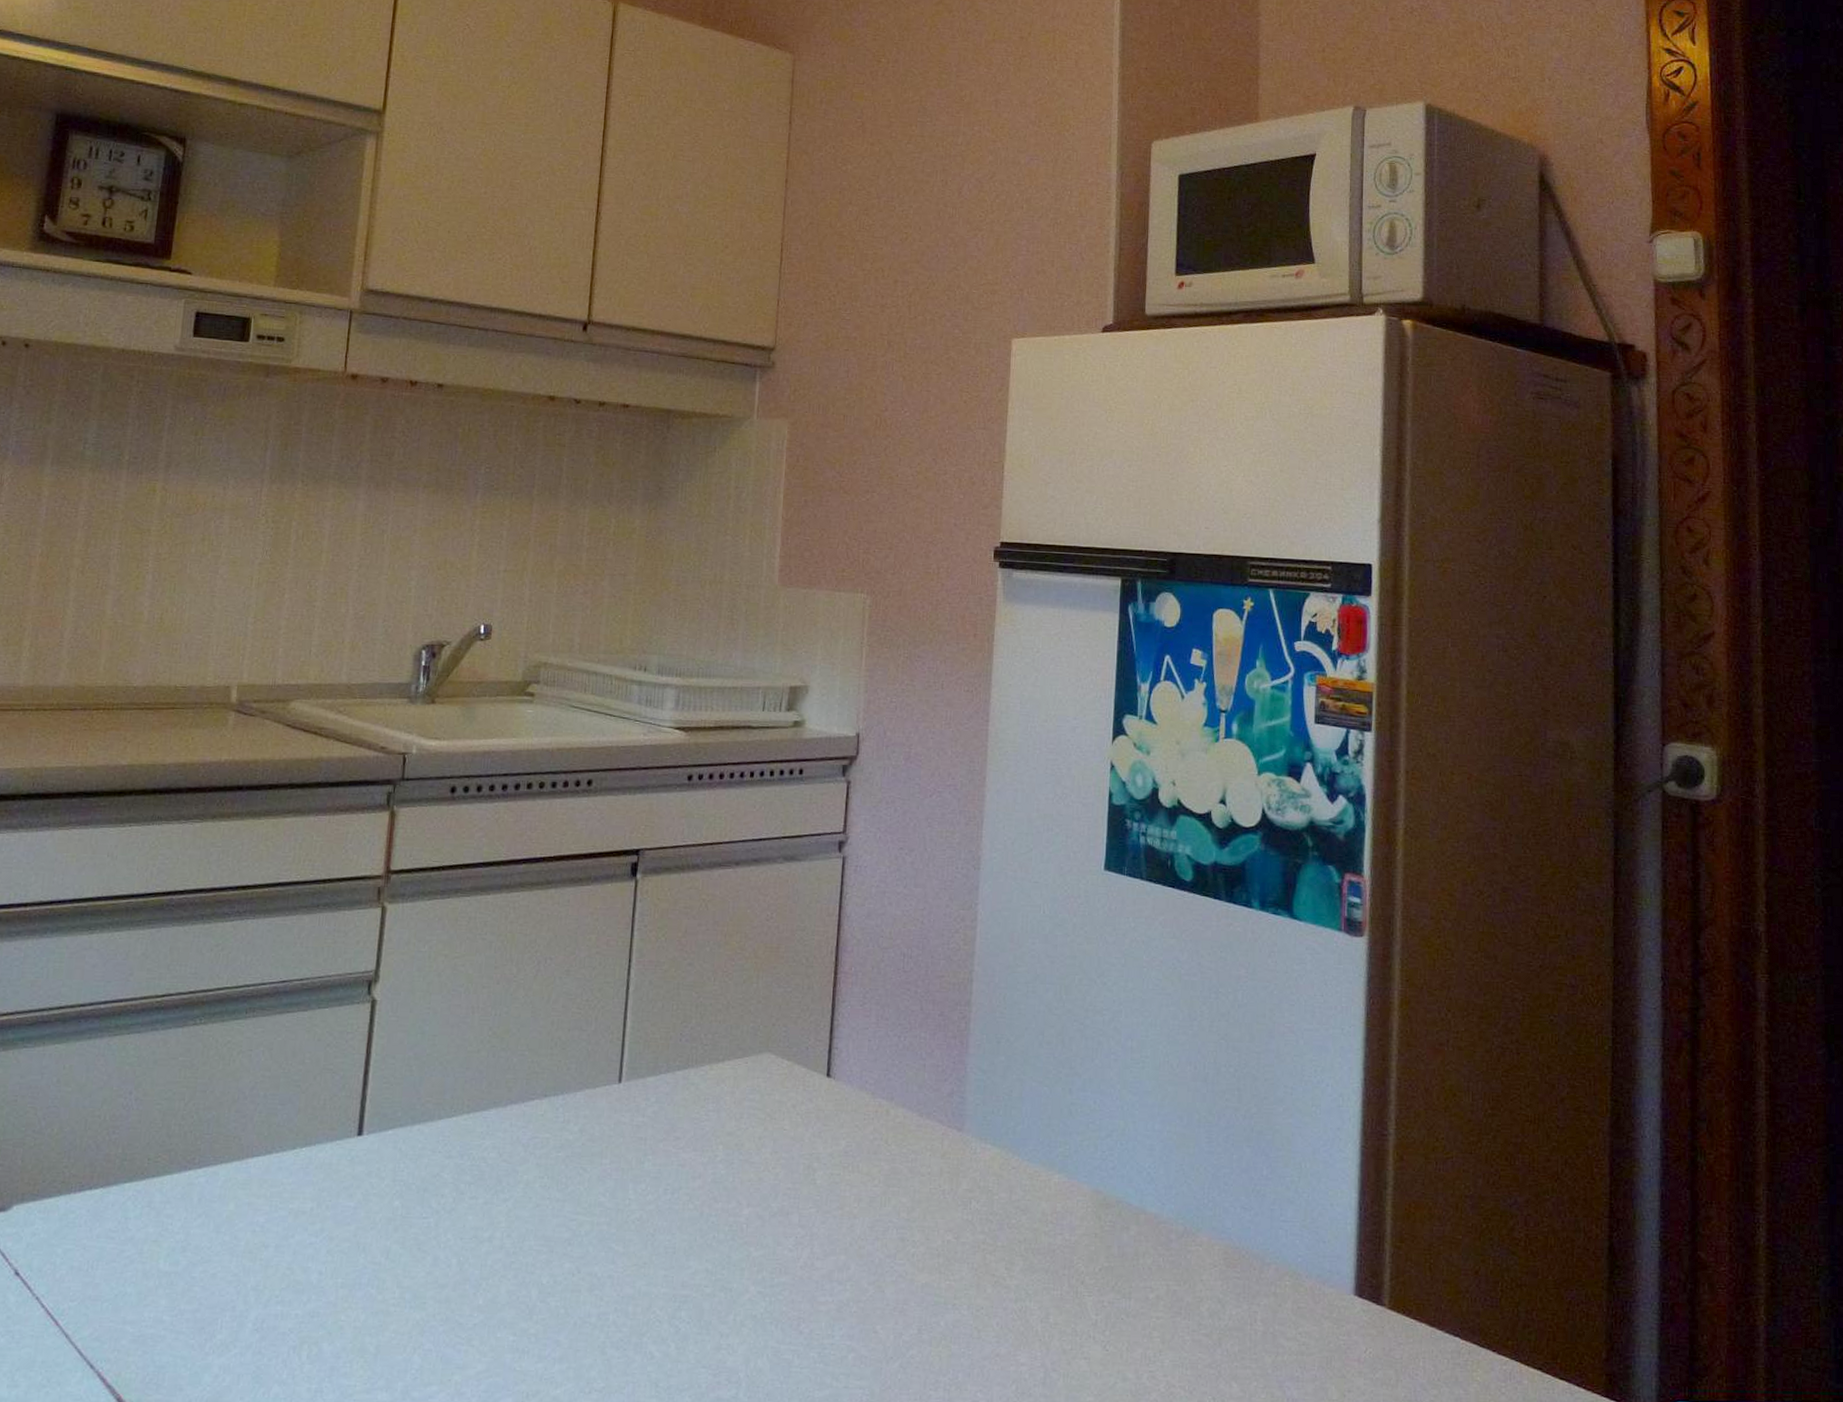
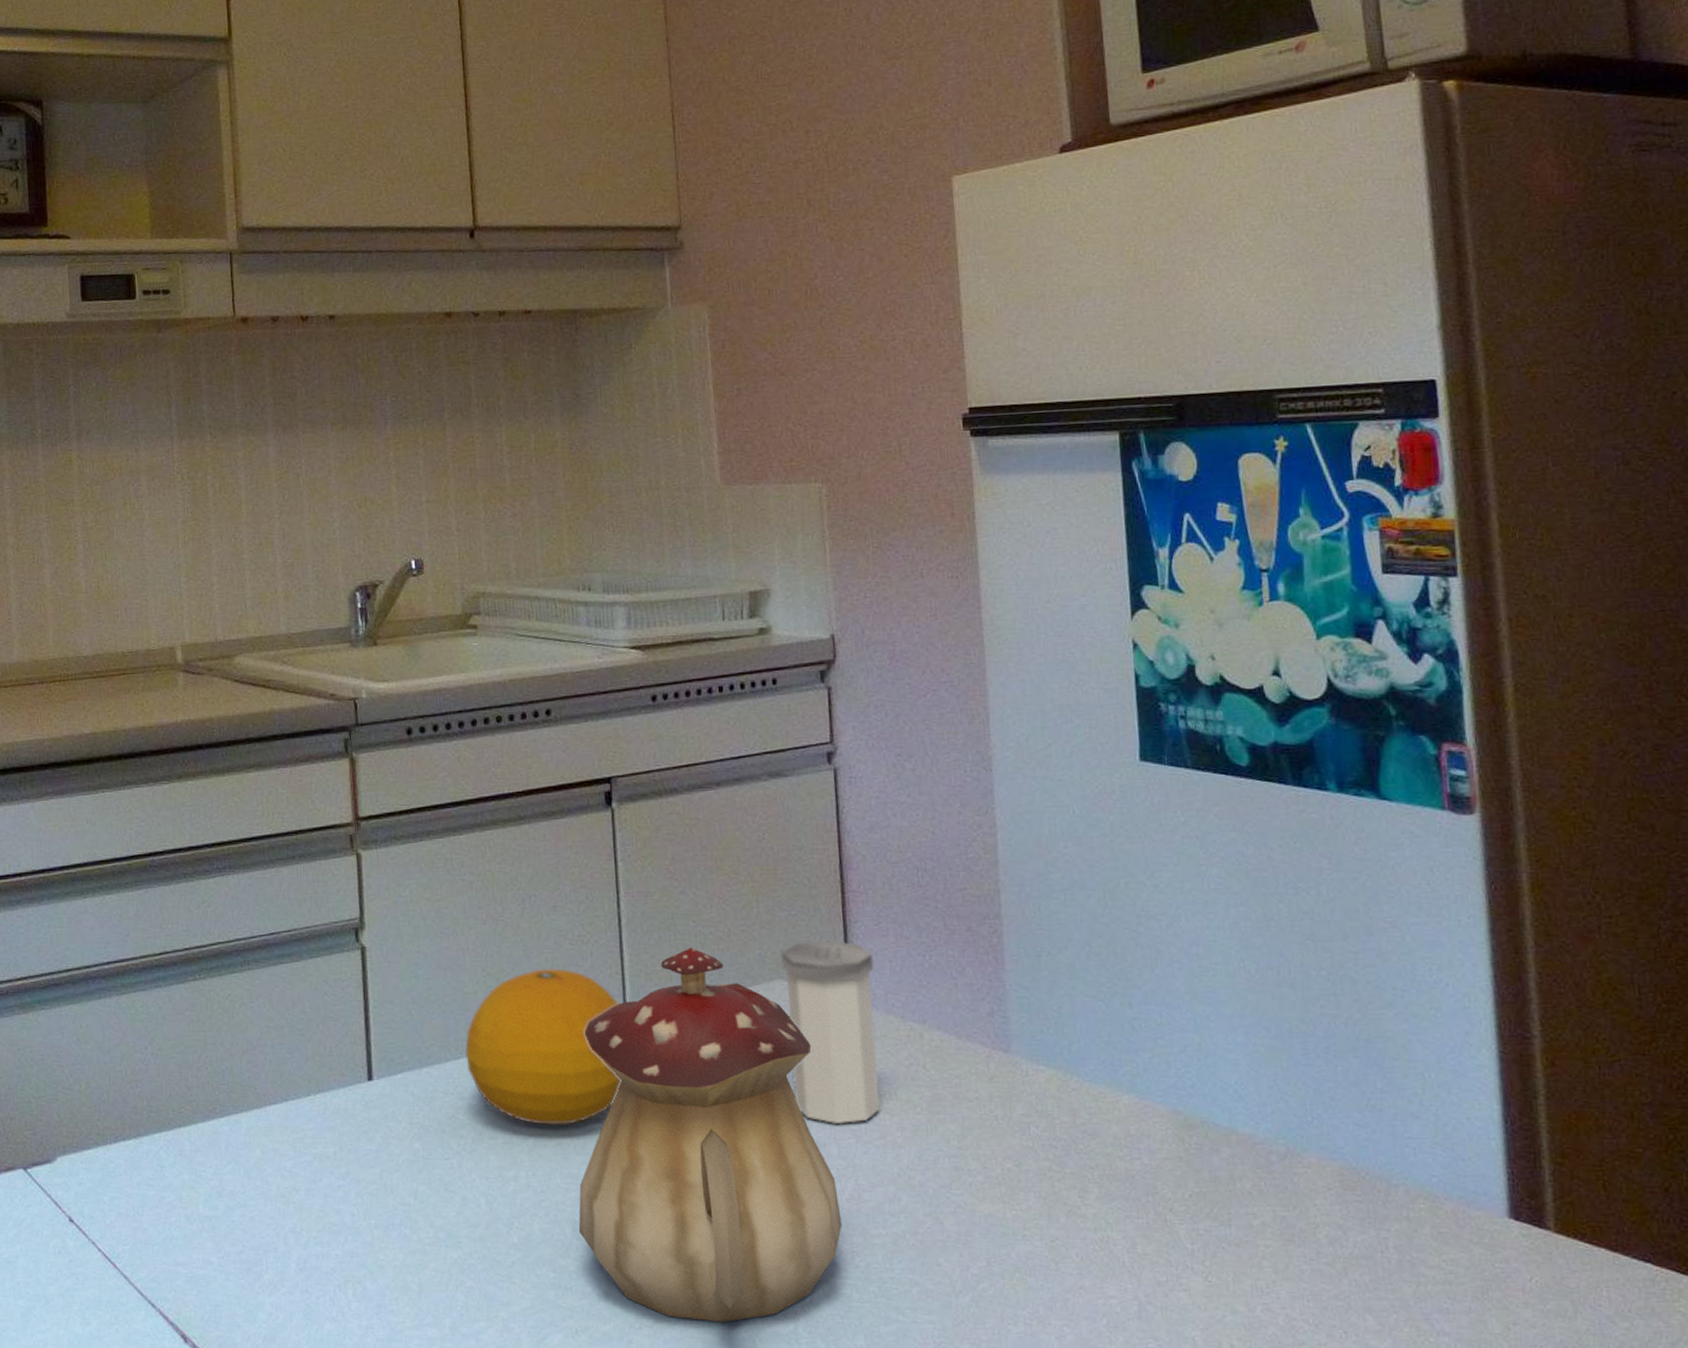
fruit: none [458,1031,615,1187] -> present [465,968,623,1125]
teapot: none [544,1018,794,1387] -> present [578,948,842,1322]
salt shaker: none [766,1017,855,1194] -> present [780,940,881,1125]

